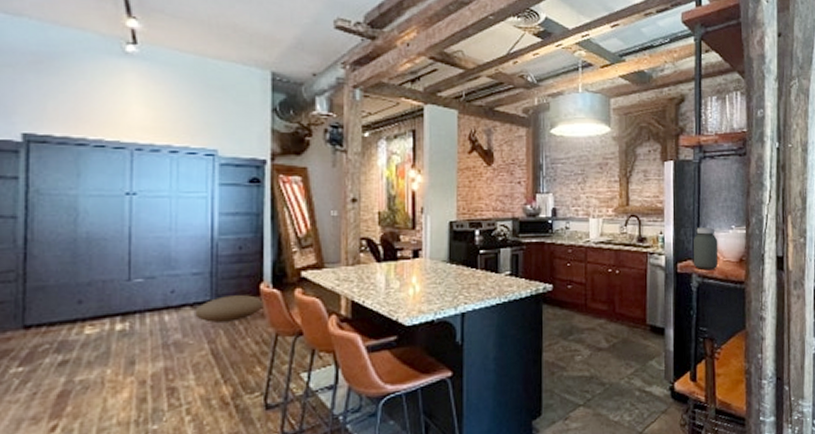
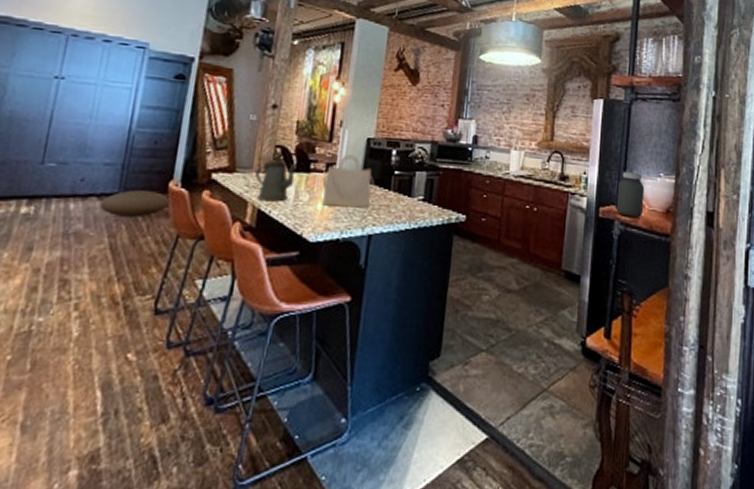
coffee pot: none [344,244,383,293] -> present [255,152,296,202]
handbag: none [412,239,462,290] -> present [322,155,375,208]

